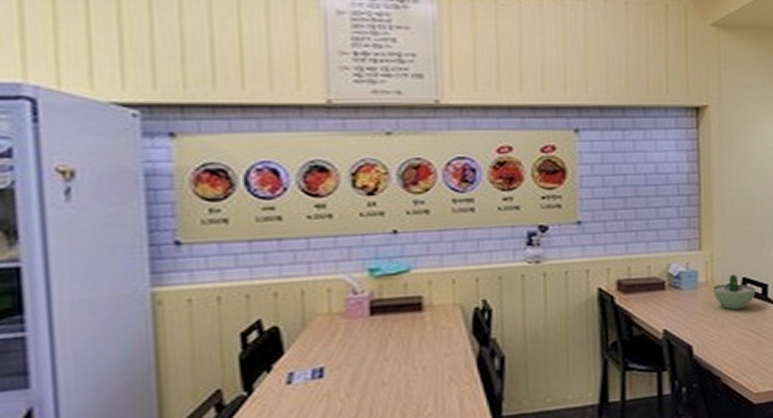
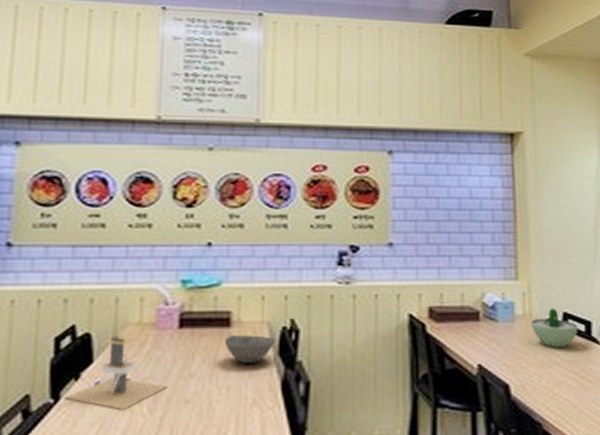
architectural model: none [258,327,363,397] -> present [65,335,168,410]
bowl: none [417,317,470,345] -> present [224,334,276,363]

